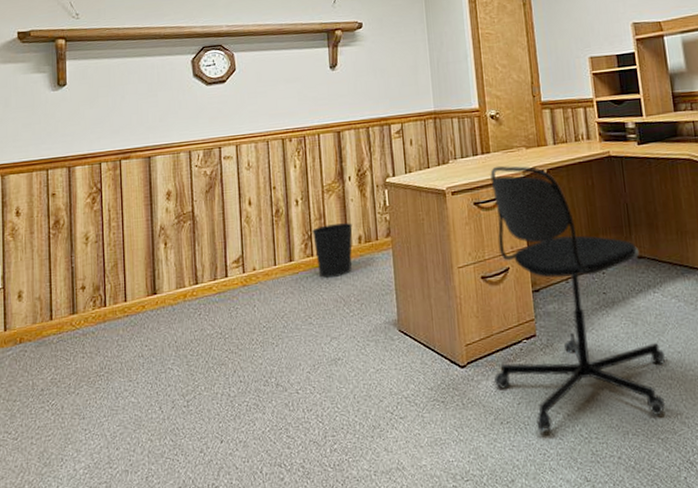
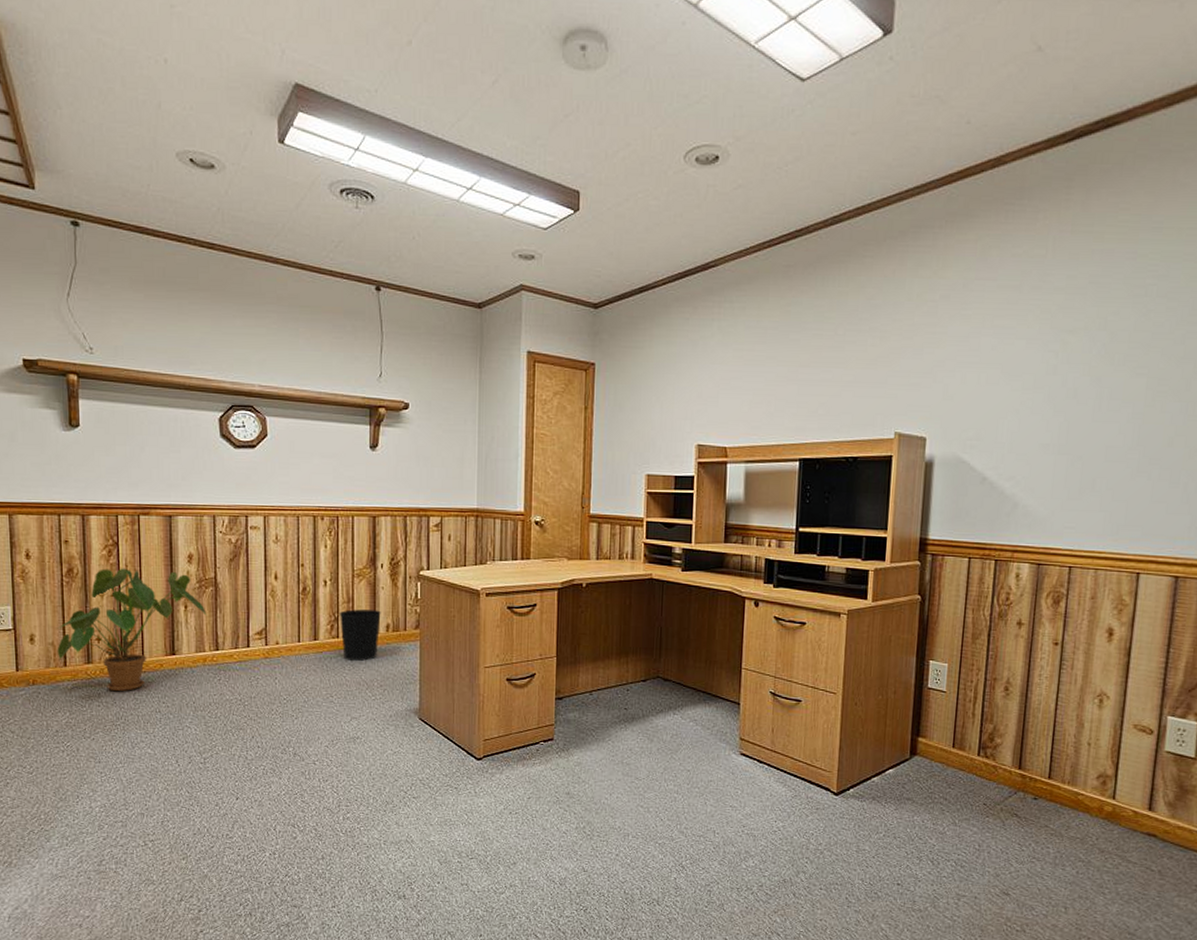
house plant: none [43,210,186,340] -> present [56,568,207,692]
office chair: present [490,165,666,432] -> none [507,573,675,825]

